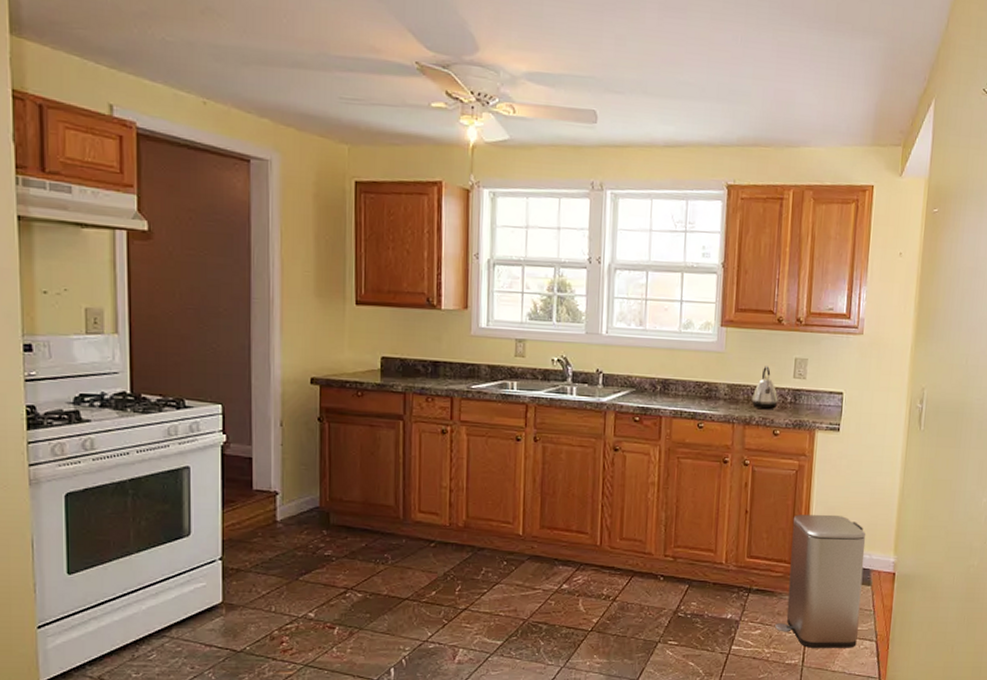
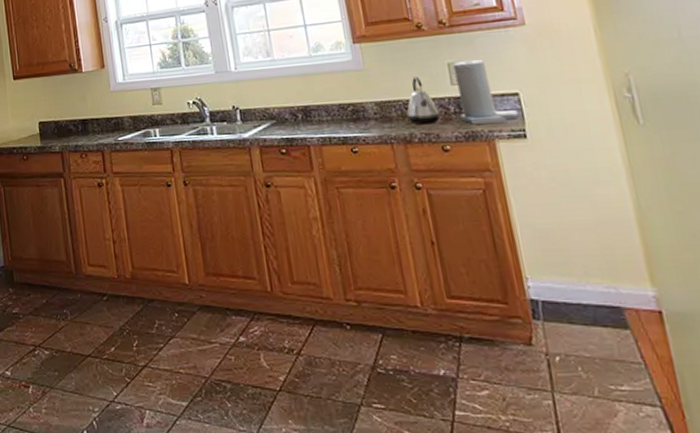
pedal bin: present [775,514,866,648] -> none [494,239,633,416]
paper towel: none [792,357,839,417] -> present [452,59,519,124]

